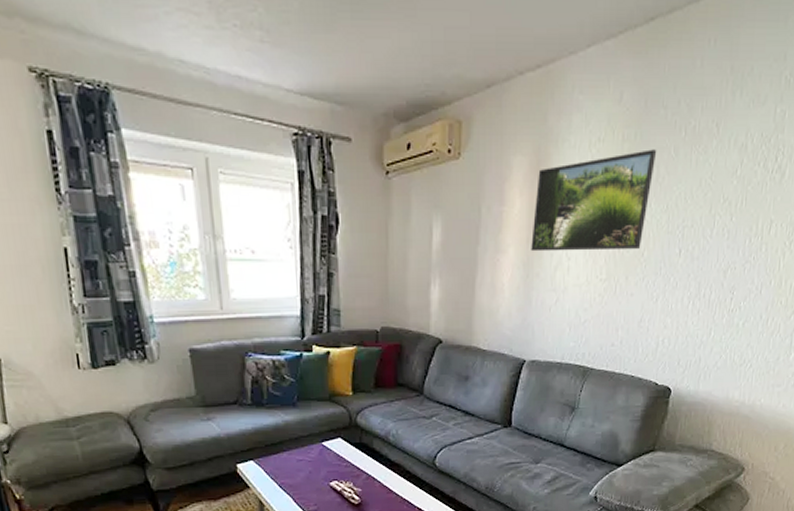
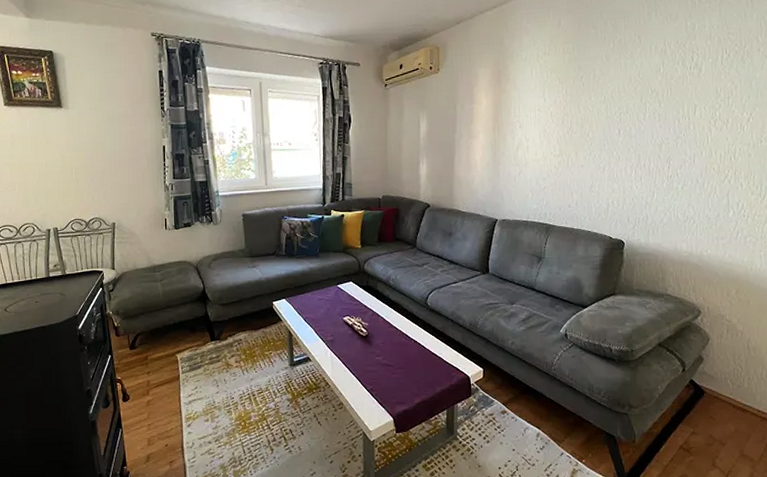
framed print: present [531,149,657,252] -> none [496,58,592,136]

